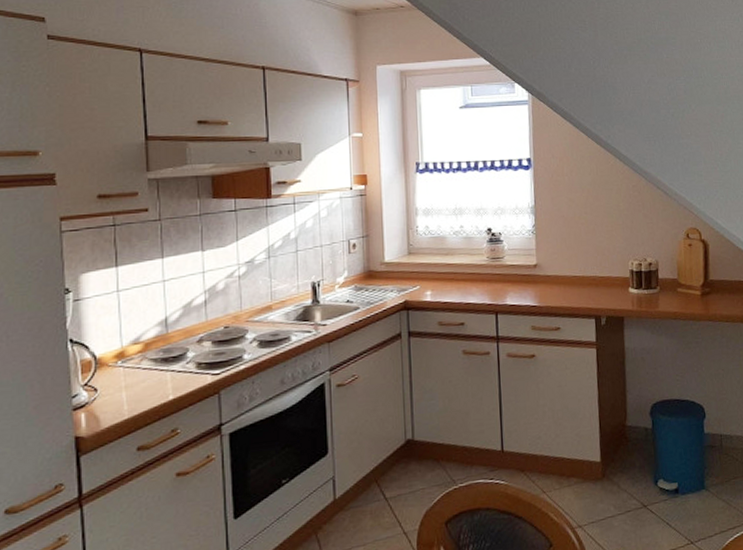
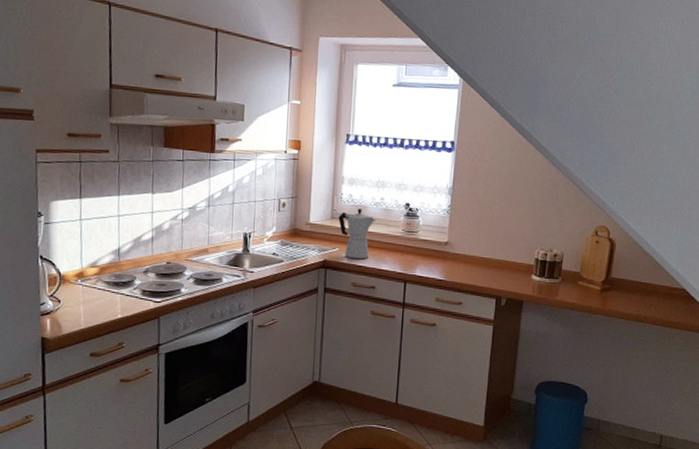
moka pot: none [416,240,457,296] -> present [338,209,375,260]

